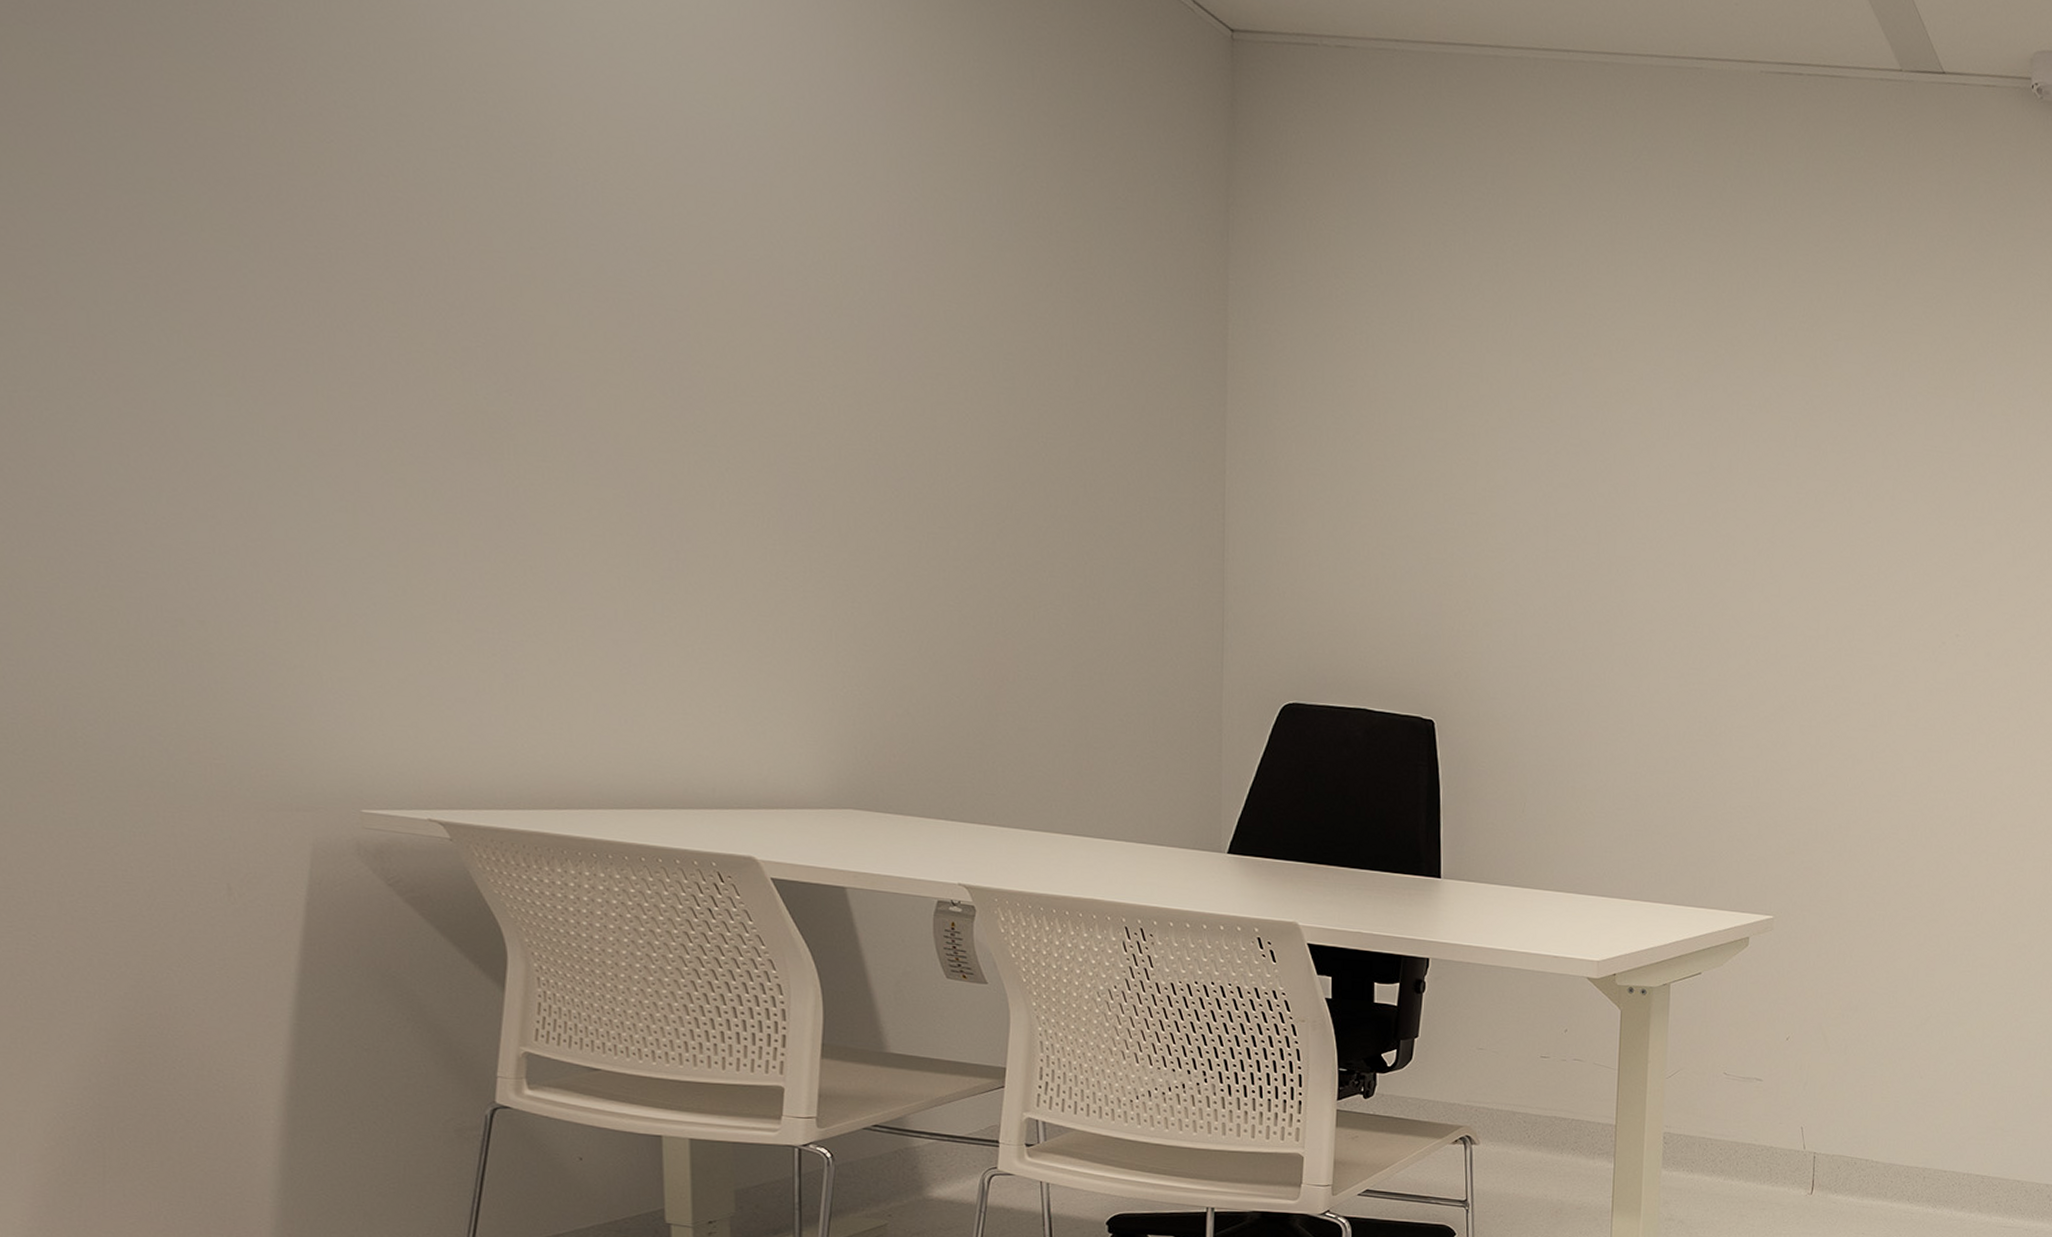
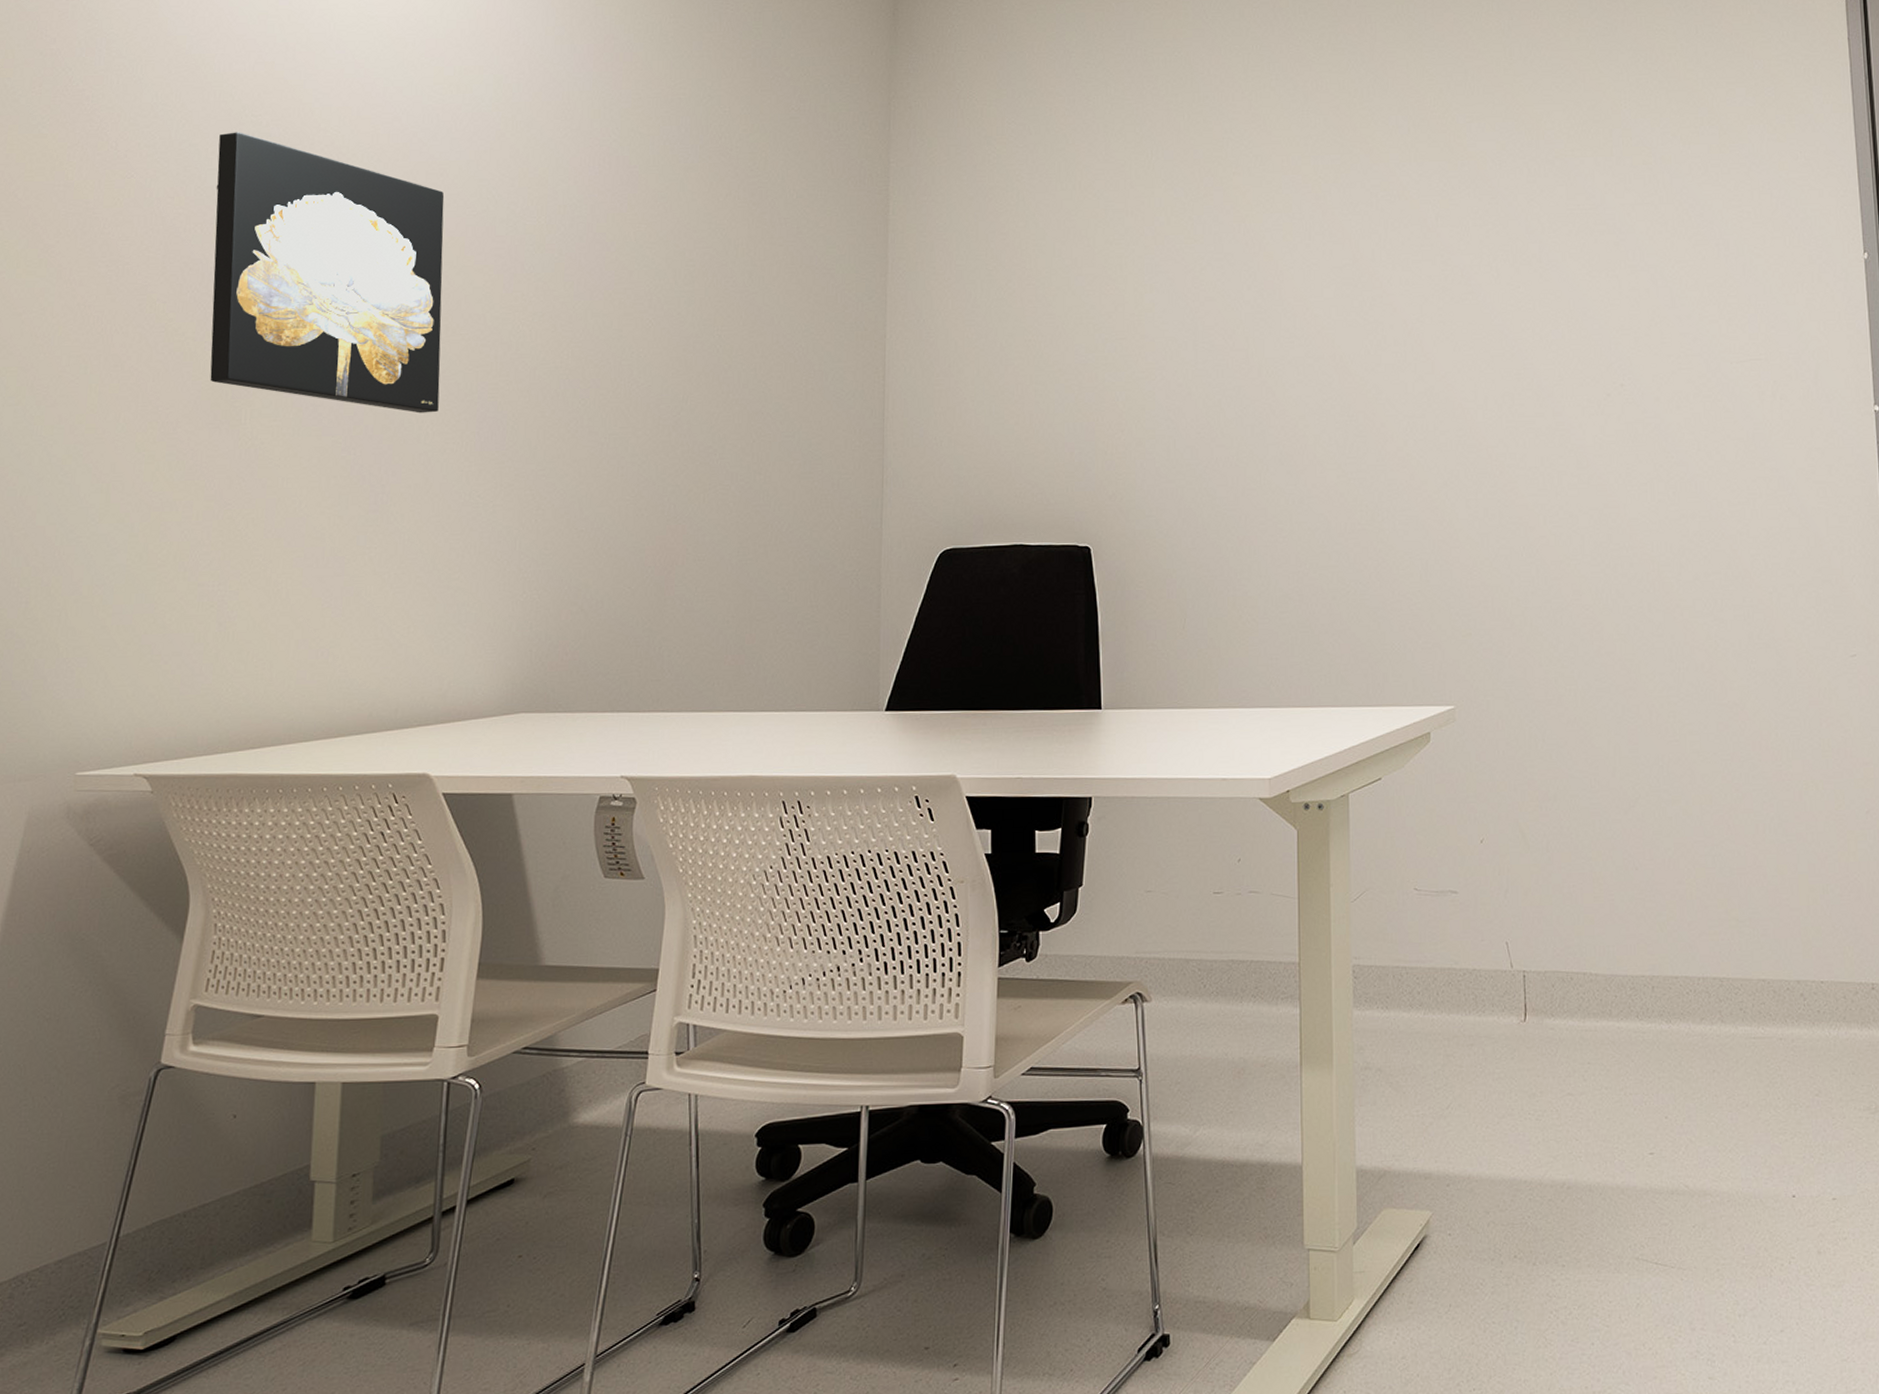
wall art: none [436,107,733,480] -> present [210,132,445,413]

